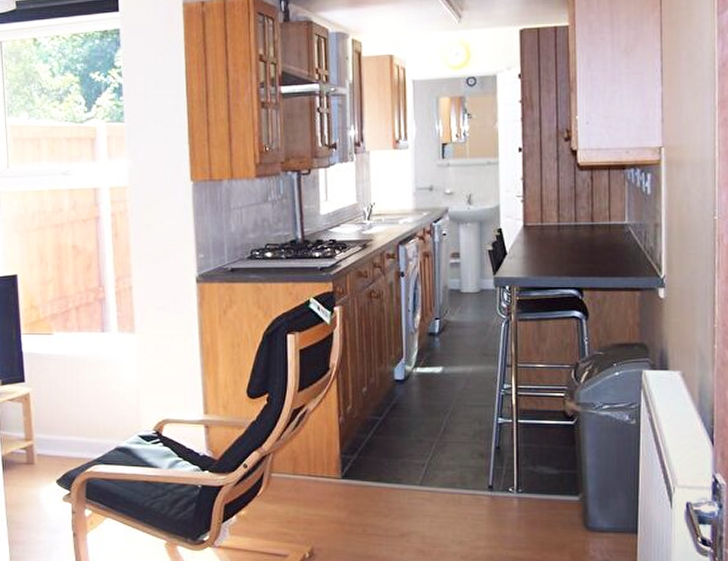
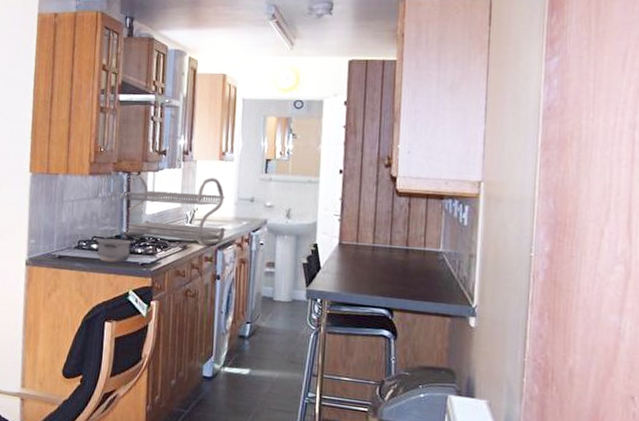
cooking pot: none [270,245,308,270] -> present [96,238,132,263]
dish rack: none [290,169,406,242] -> present [120,174,226,246]

